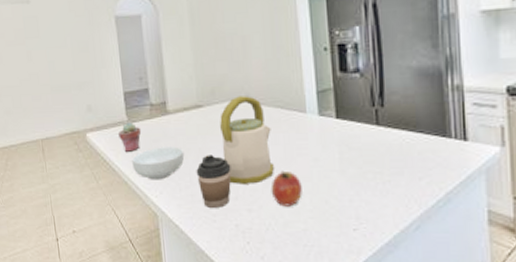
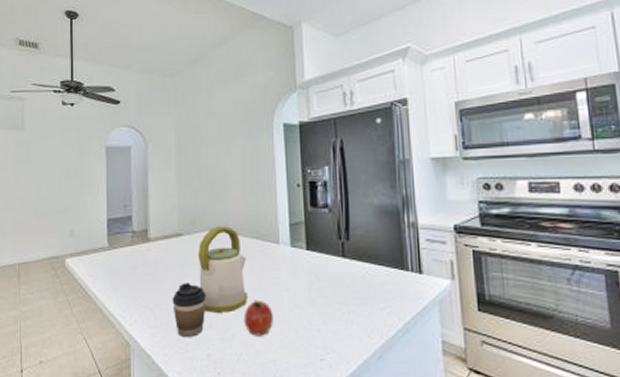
potted succulent: present [118,123,142,152] -> none [98,249,121,278]
cereal bowl: present [132,146,185,180] -> none [109,274,162,308]

